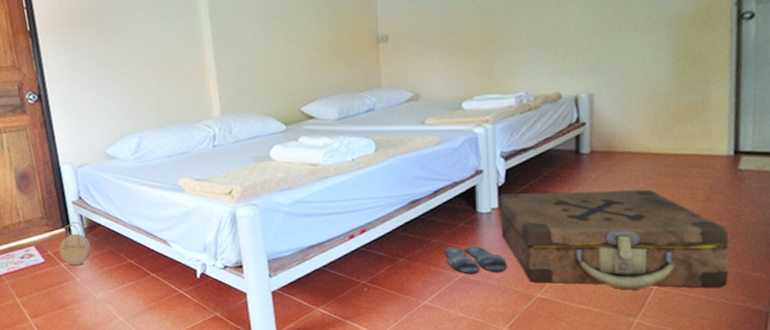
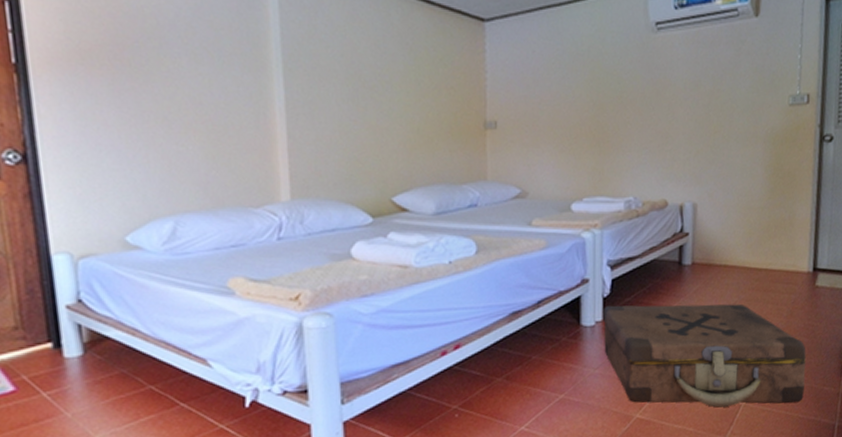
handbag: present [59,221,92,266] -> none [40,333,93,396]
slippers: present [444,246,507,275] -> none [545,363,608,395]

